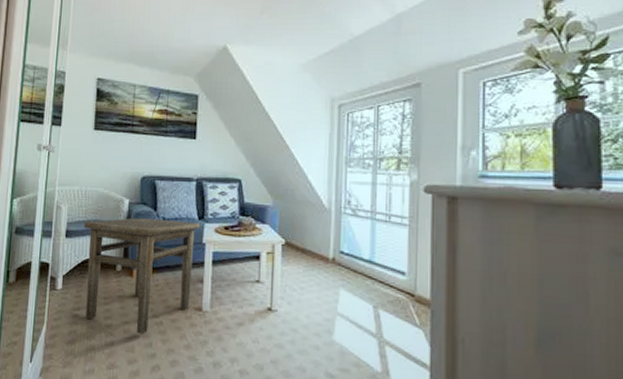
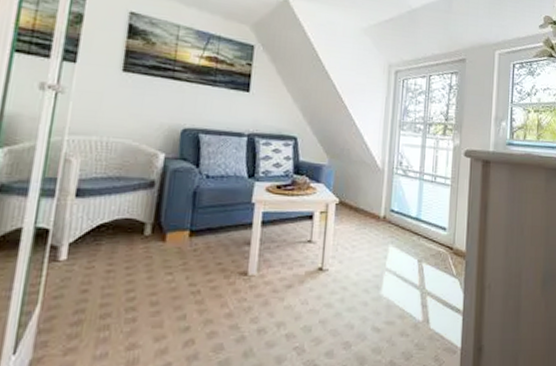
side table: present [84,218,200,335] -> none [99,175,249,306]

